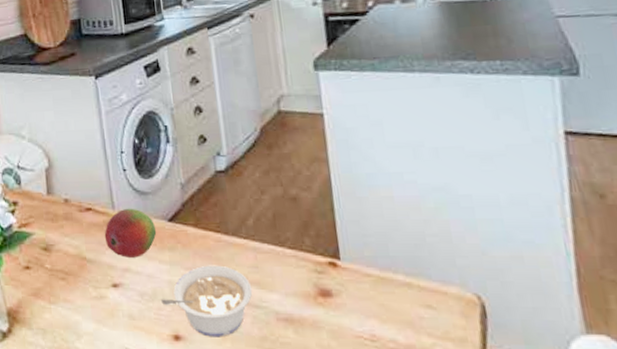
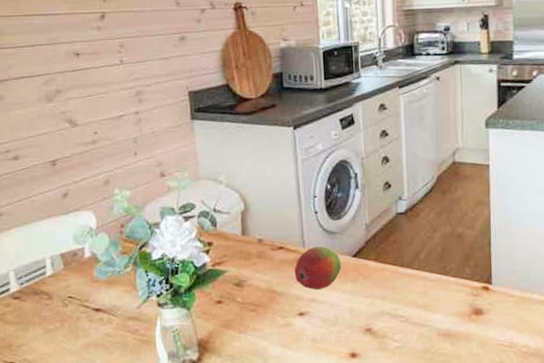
legume: present [161,265,253,337] -> none [342,292,420,353]

